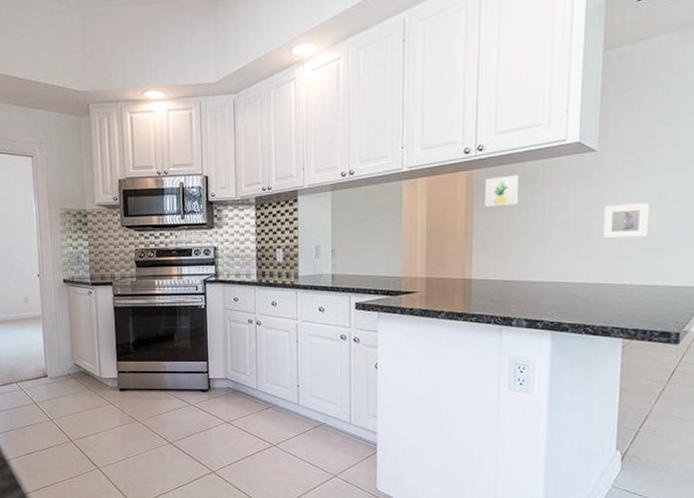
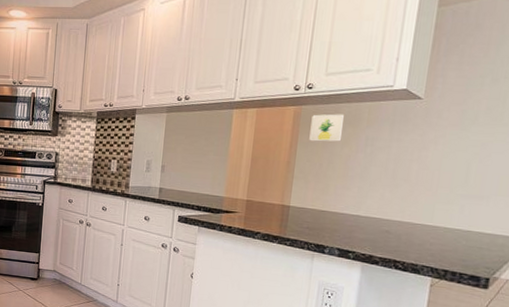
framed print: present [603,203,649,239] -> none [422,151,471,184]

